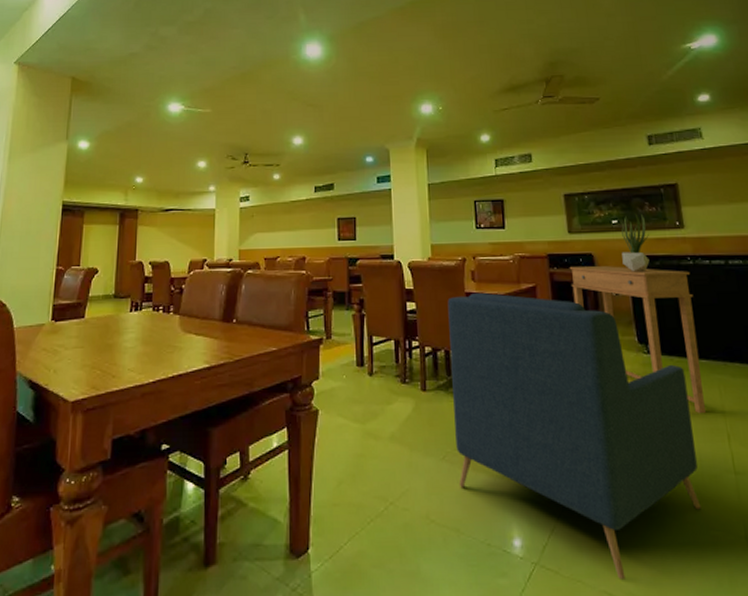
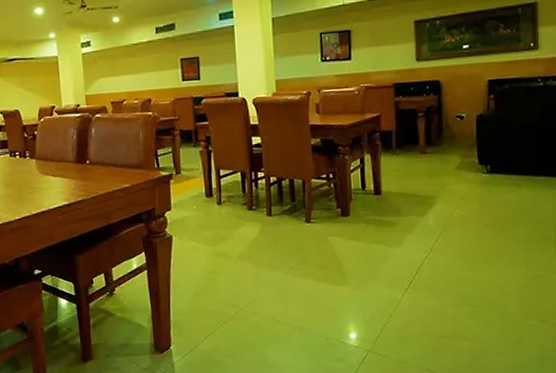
armchair: present [447,292,701,579] -> none [292,124,524,360]
side table: present [569,266,706,414] -> none [415,91,540,225]
potted plant: present [621,213,650,272] -> none [470,36,500,97]

